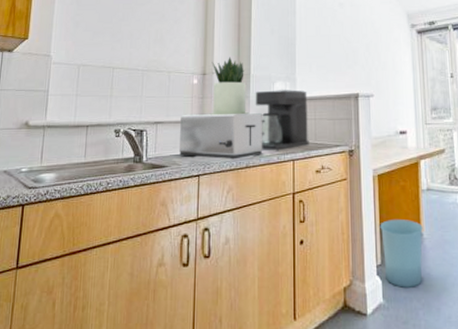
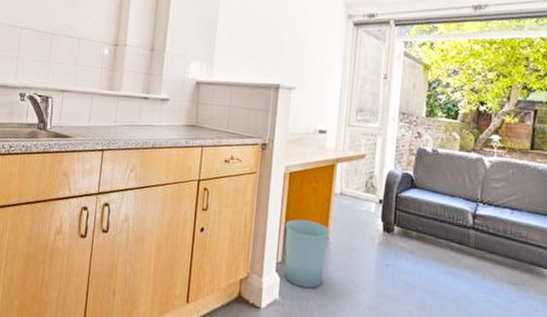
toaster: present [178,113,263,160] -> none [84,86,175,139]
planter: present [209,57,249,116] -> none [118,29,160,94]
coffee maker: present [255,90,309,151] -> none [167,70,224,136]

